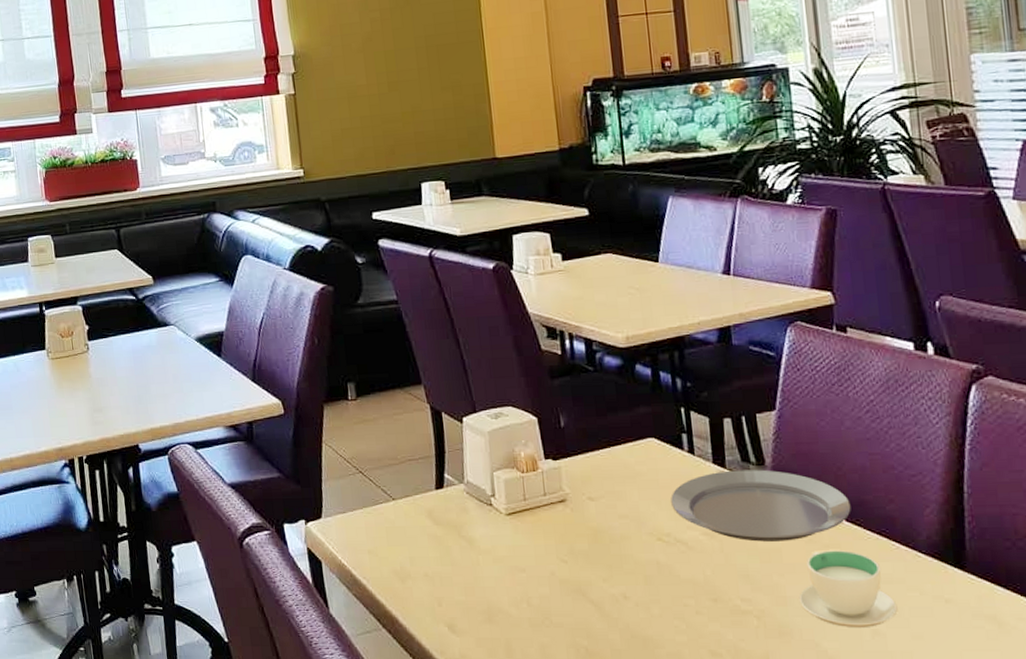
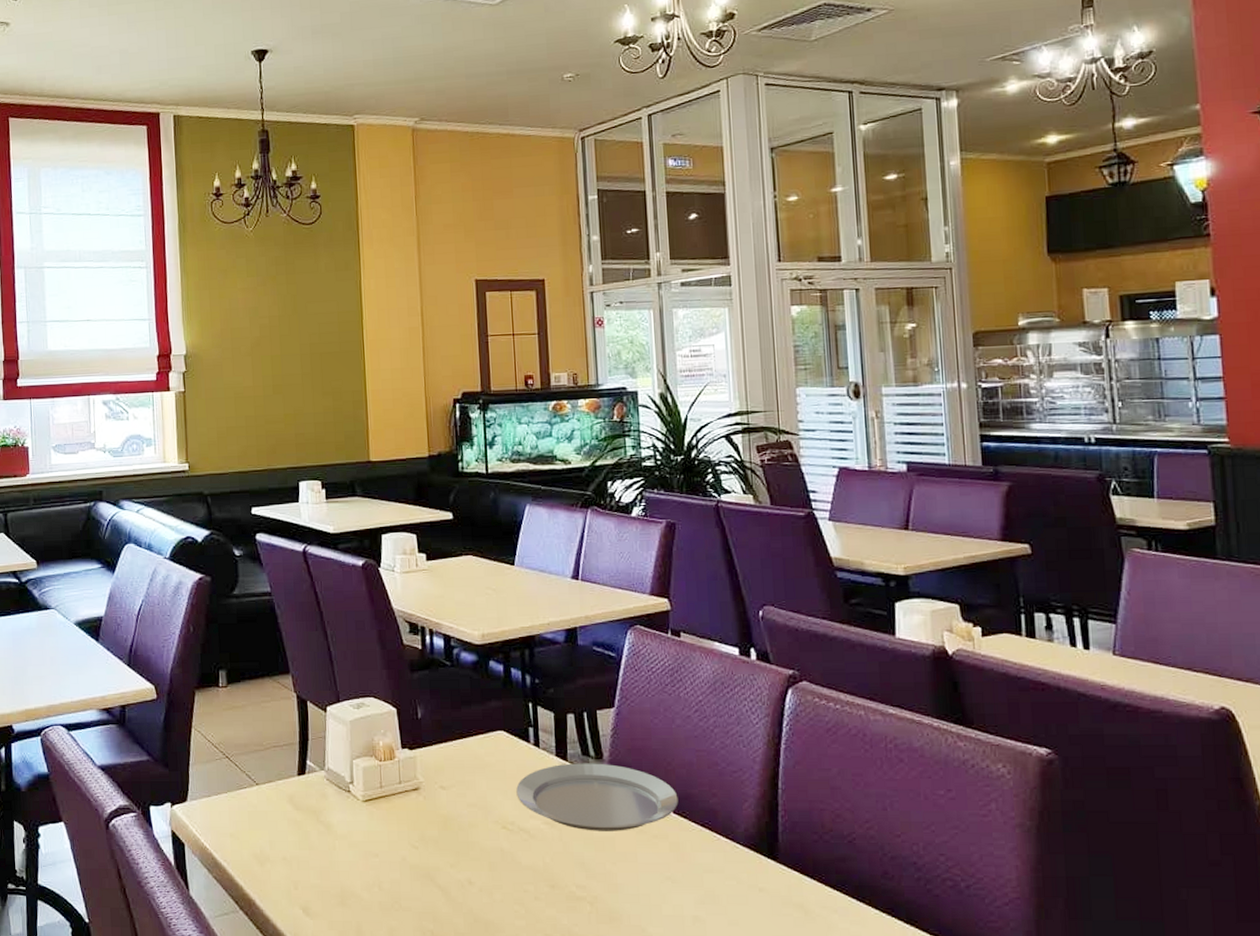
cup: present [798,550,898,627] -> none [628,841,717,914]

